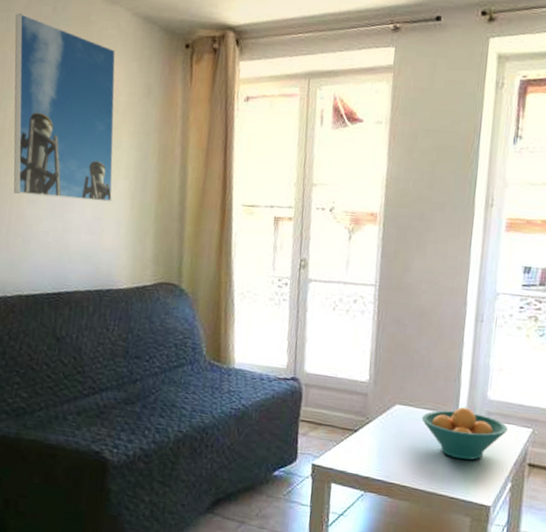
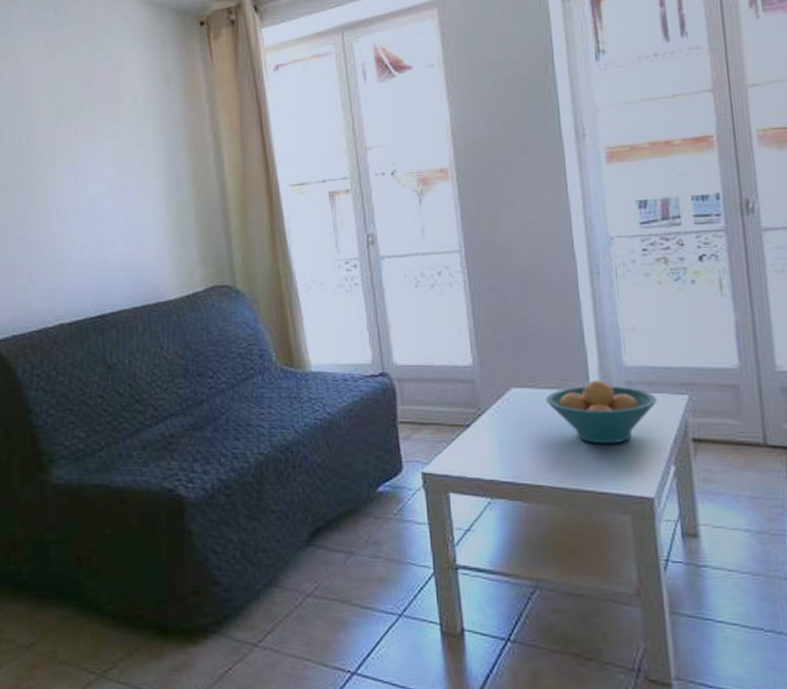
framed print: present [13,13,116,202] -> none [17,24,146,214]

